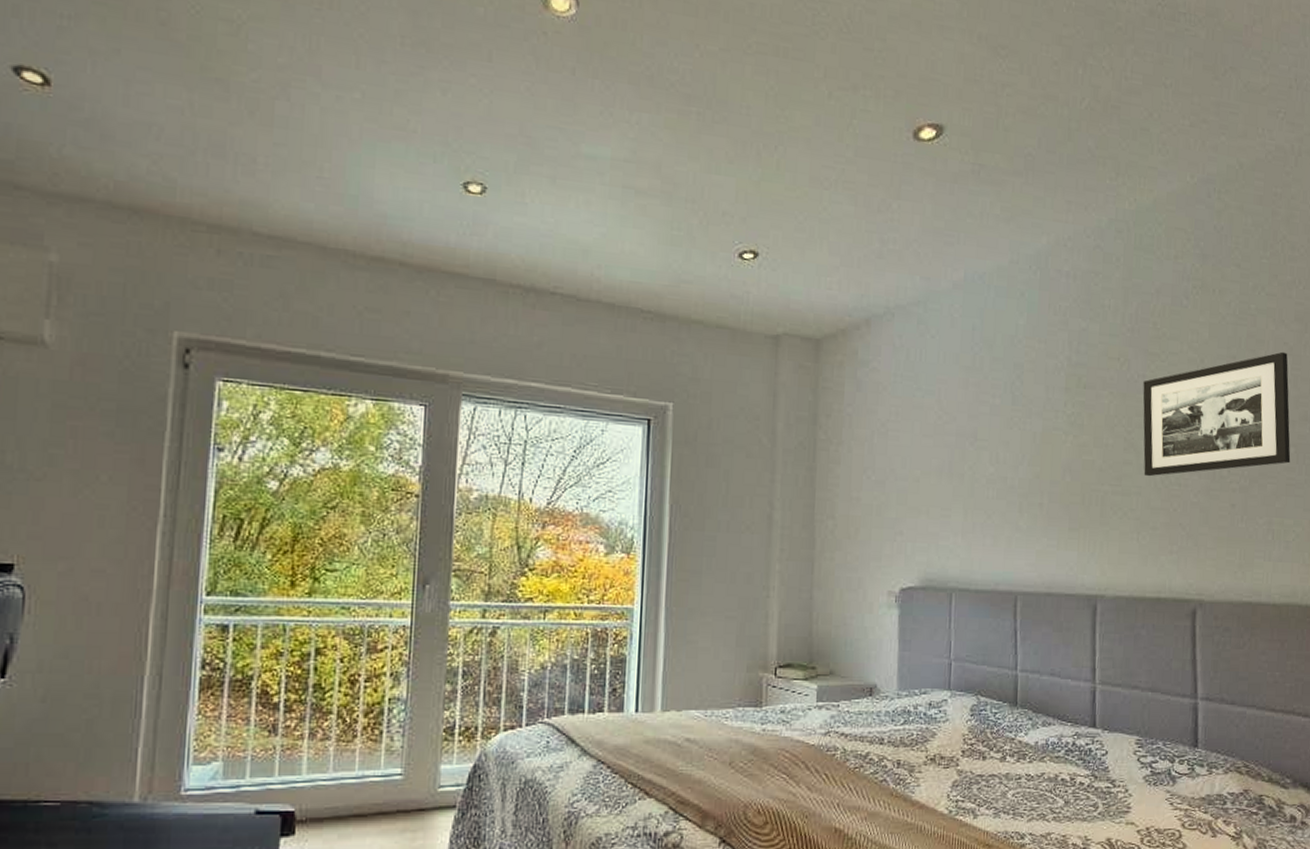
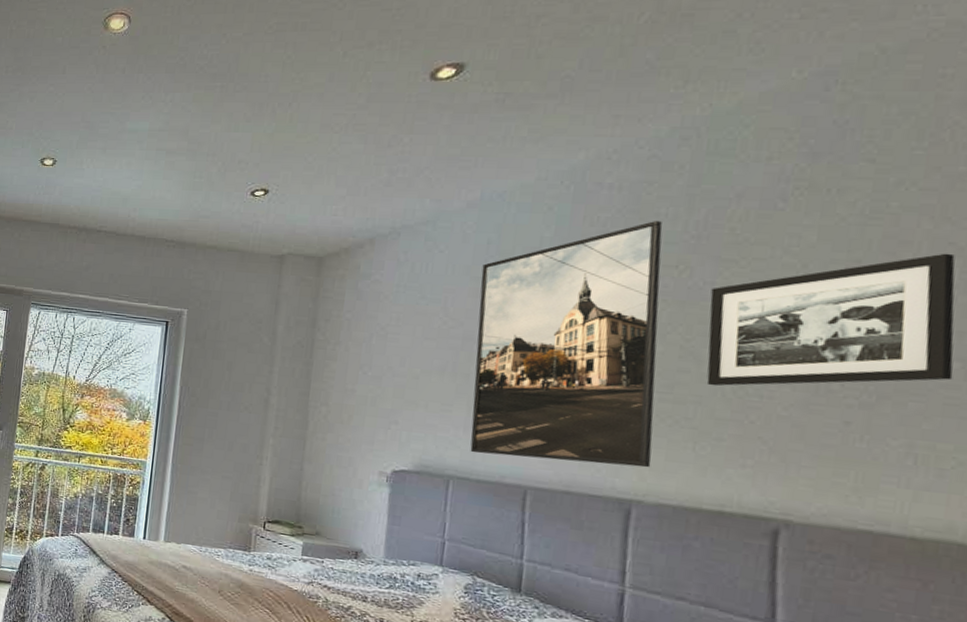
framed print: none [968,312,1109,562] -> present [470,221,663,468]

